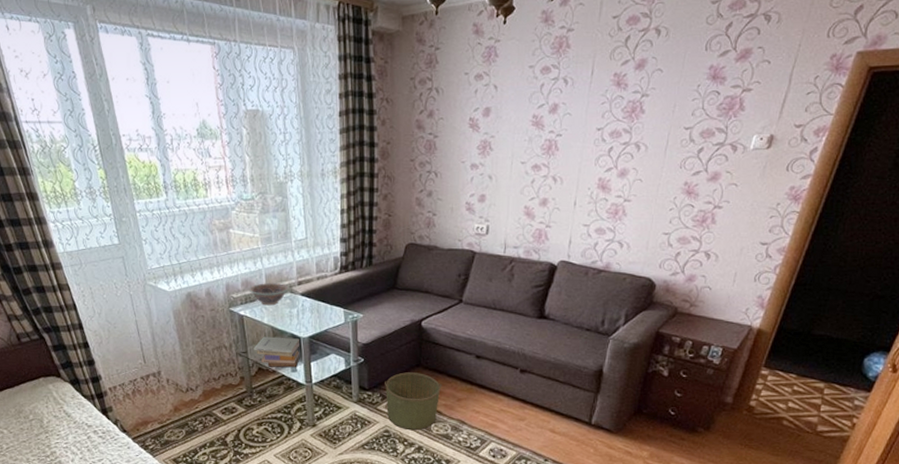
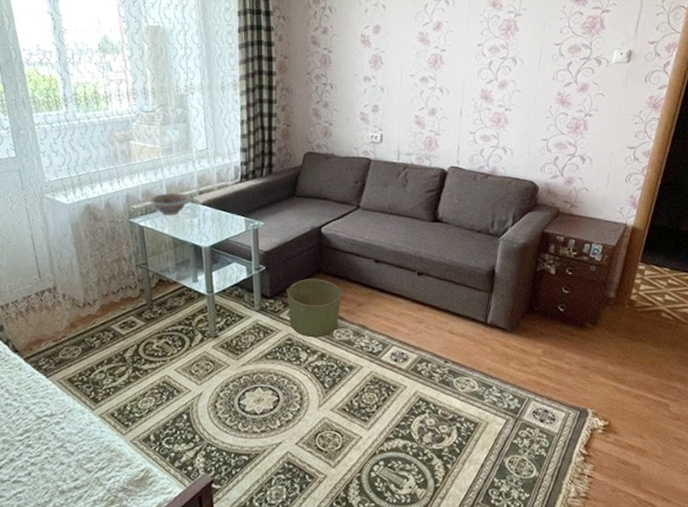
books: present [254,336,300,368] -> none [154,247,202,278]

